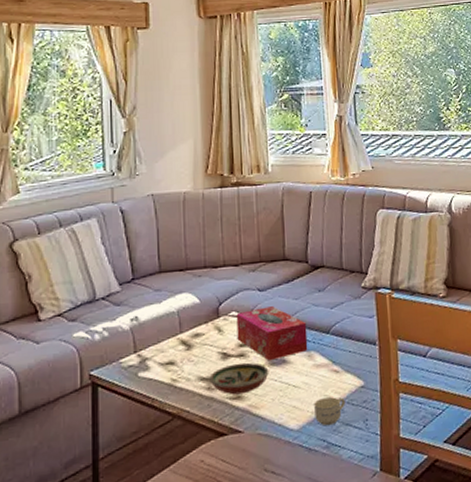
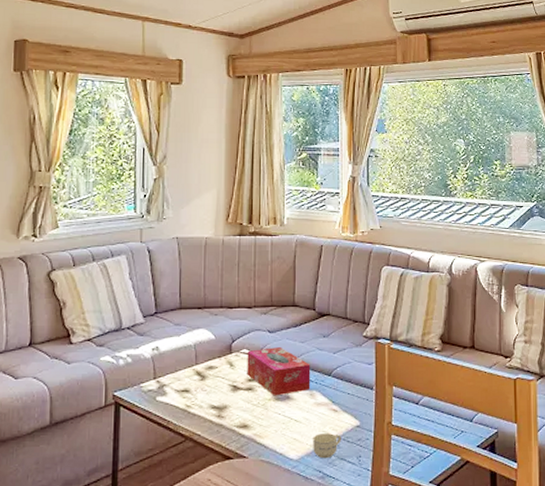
decorative bowl: present [209,362,269,395] -> none [220,395,274,424]

